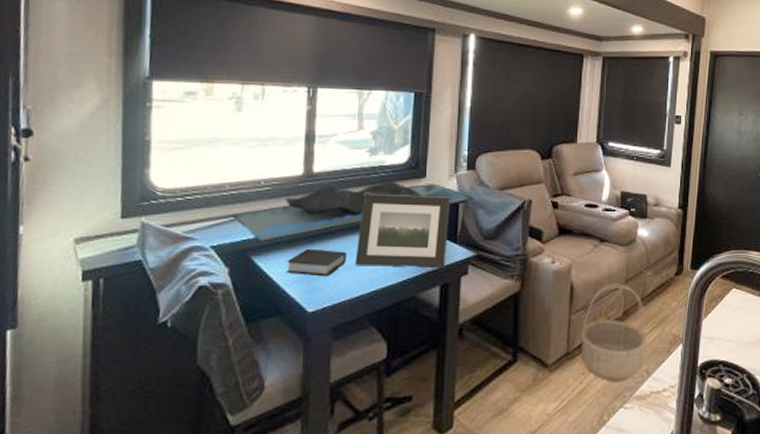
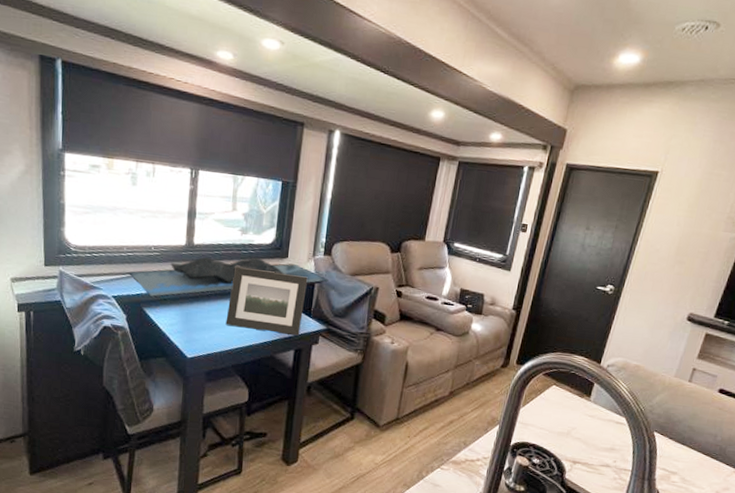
book: present [286,248,347,277] -> none [171,306,219,331]
basket: present [580,283,647,382] -> none [408,367,469,447]

